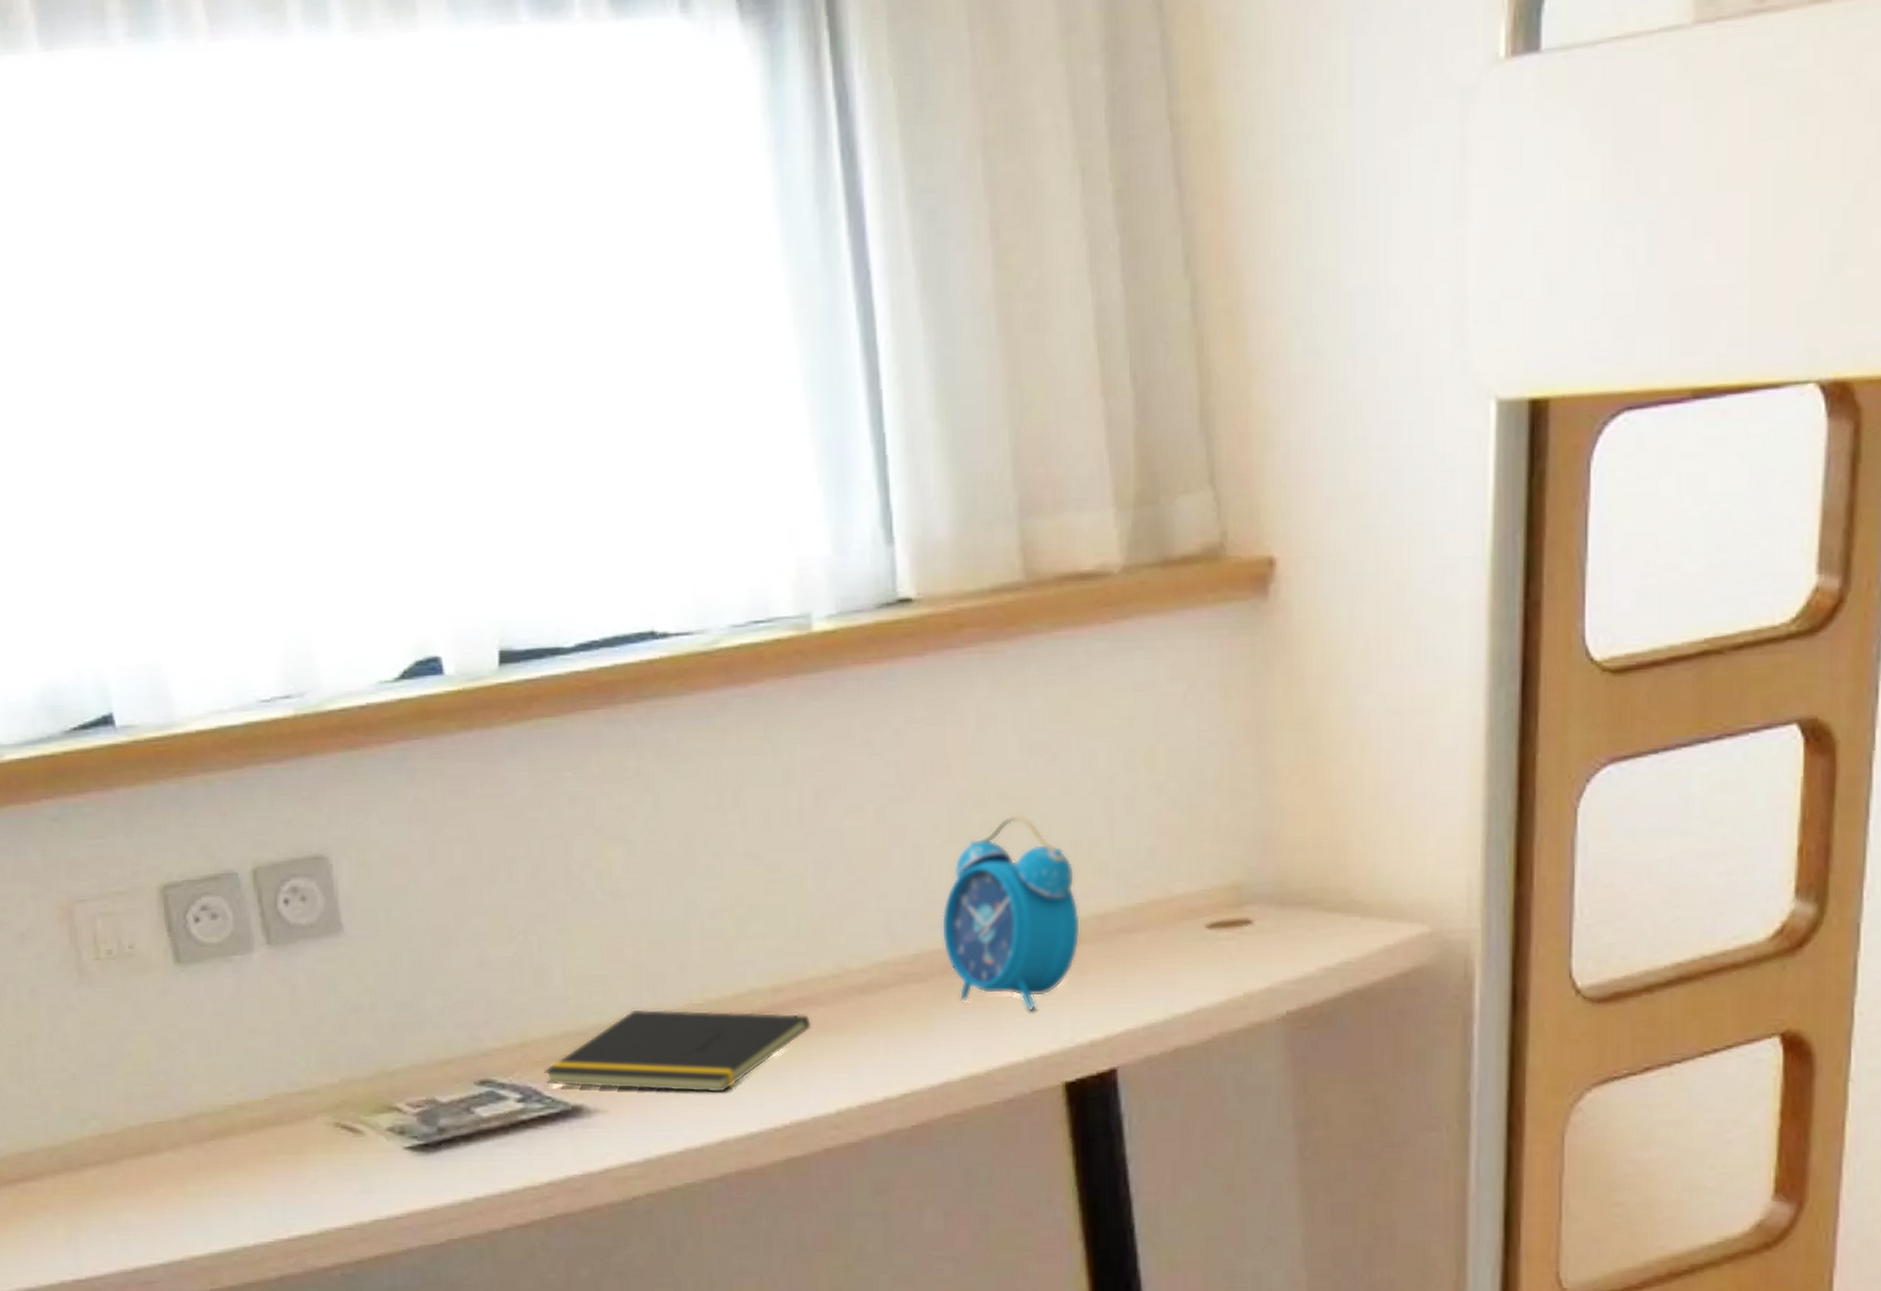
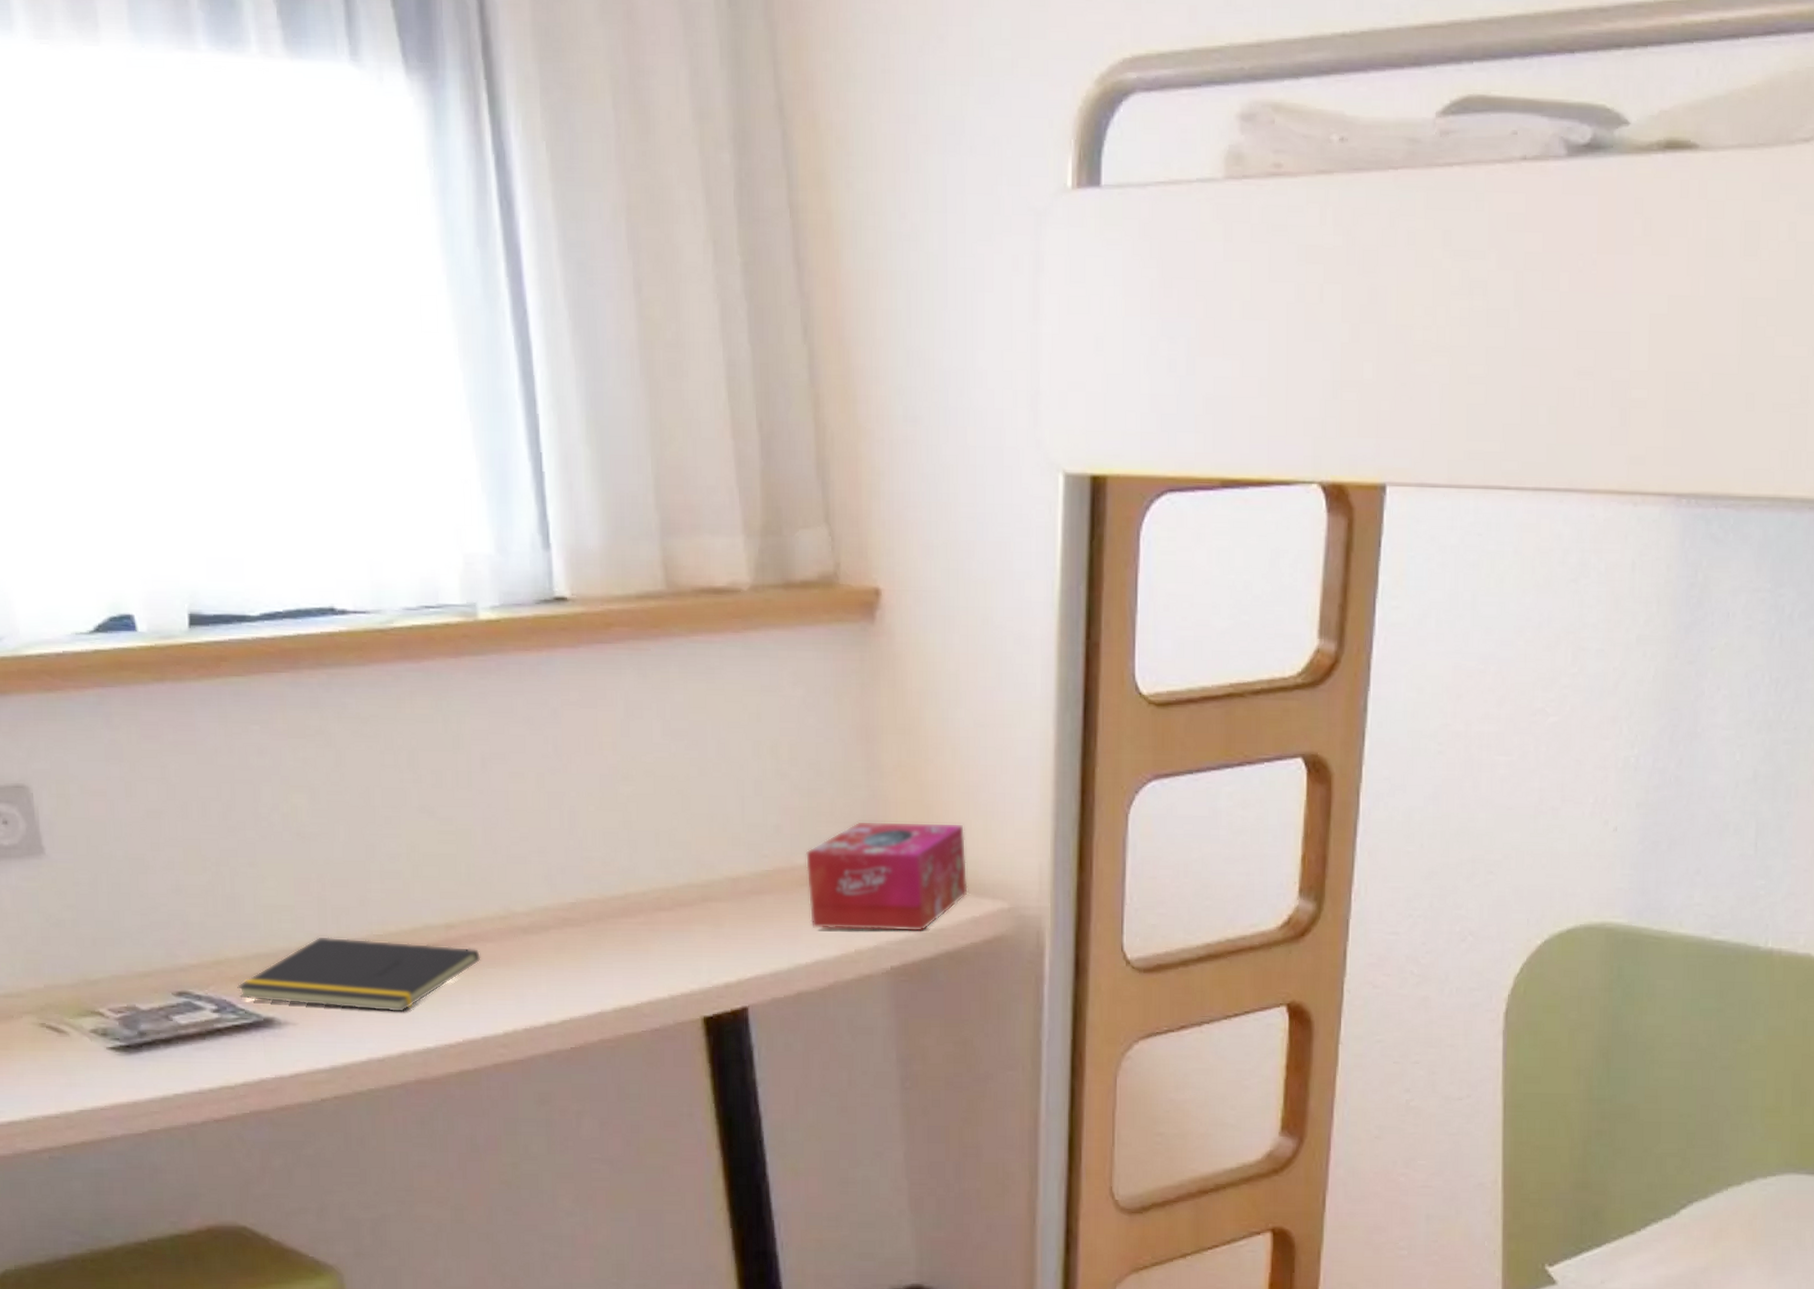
alarm clock: present [941,813,1080,1011] -> none [595,788,716,955]
tissue box: none [1185,835,1380,971] -> present [805,821,968,931]

